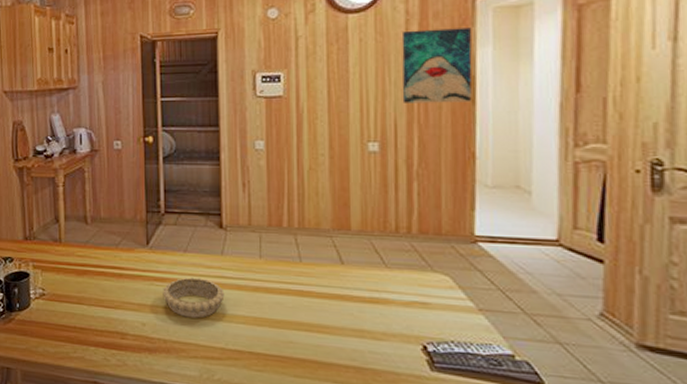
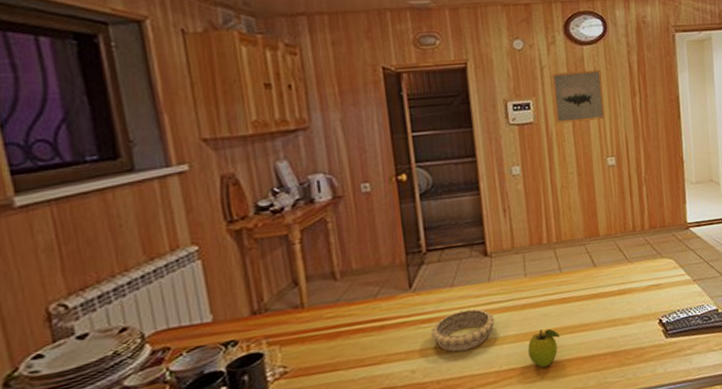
fruit: none [257,318,294,360] -> present [528,328,560,368]
wall art: none [307,41,370,99] -> present [551,69,606,124]
wall art: present [401,27,472,103] -> none [625,57,678,122]

